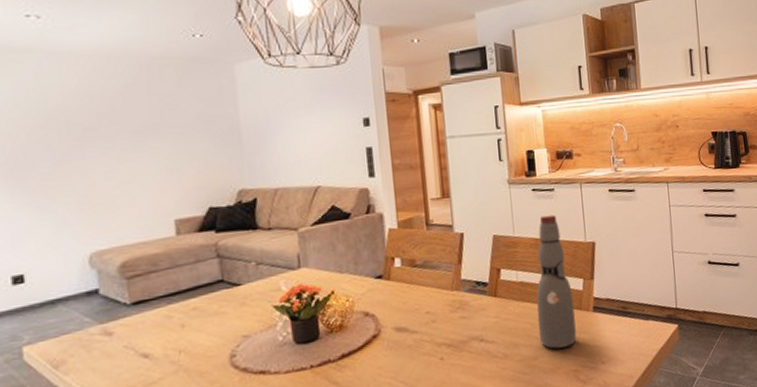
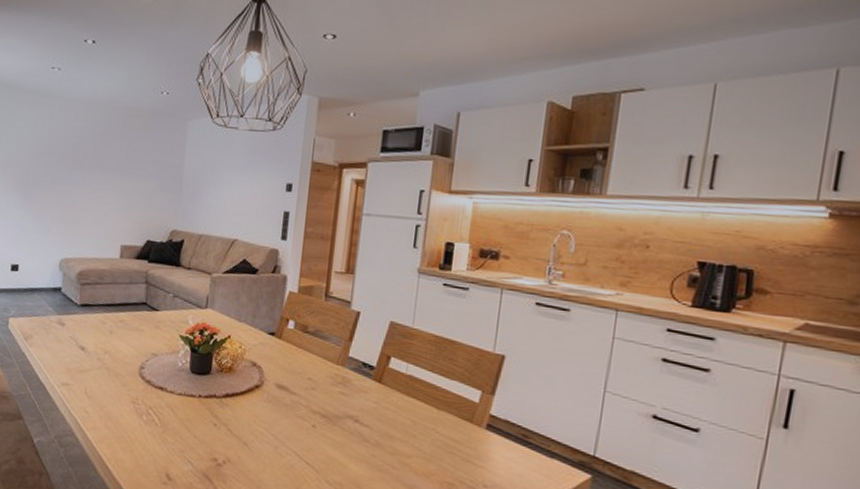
bottle: present [536,215,577,349] -> none [417,313,466,457]

